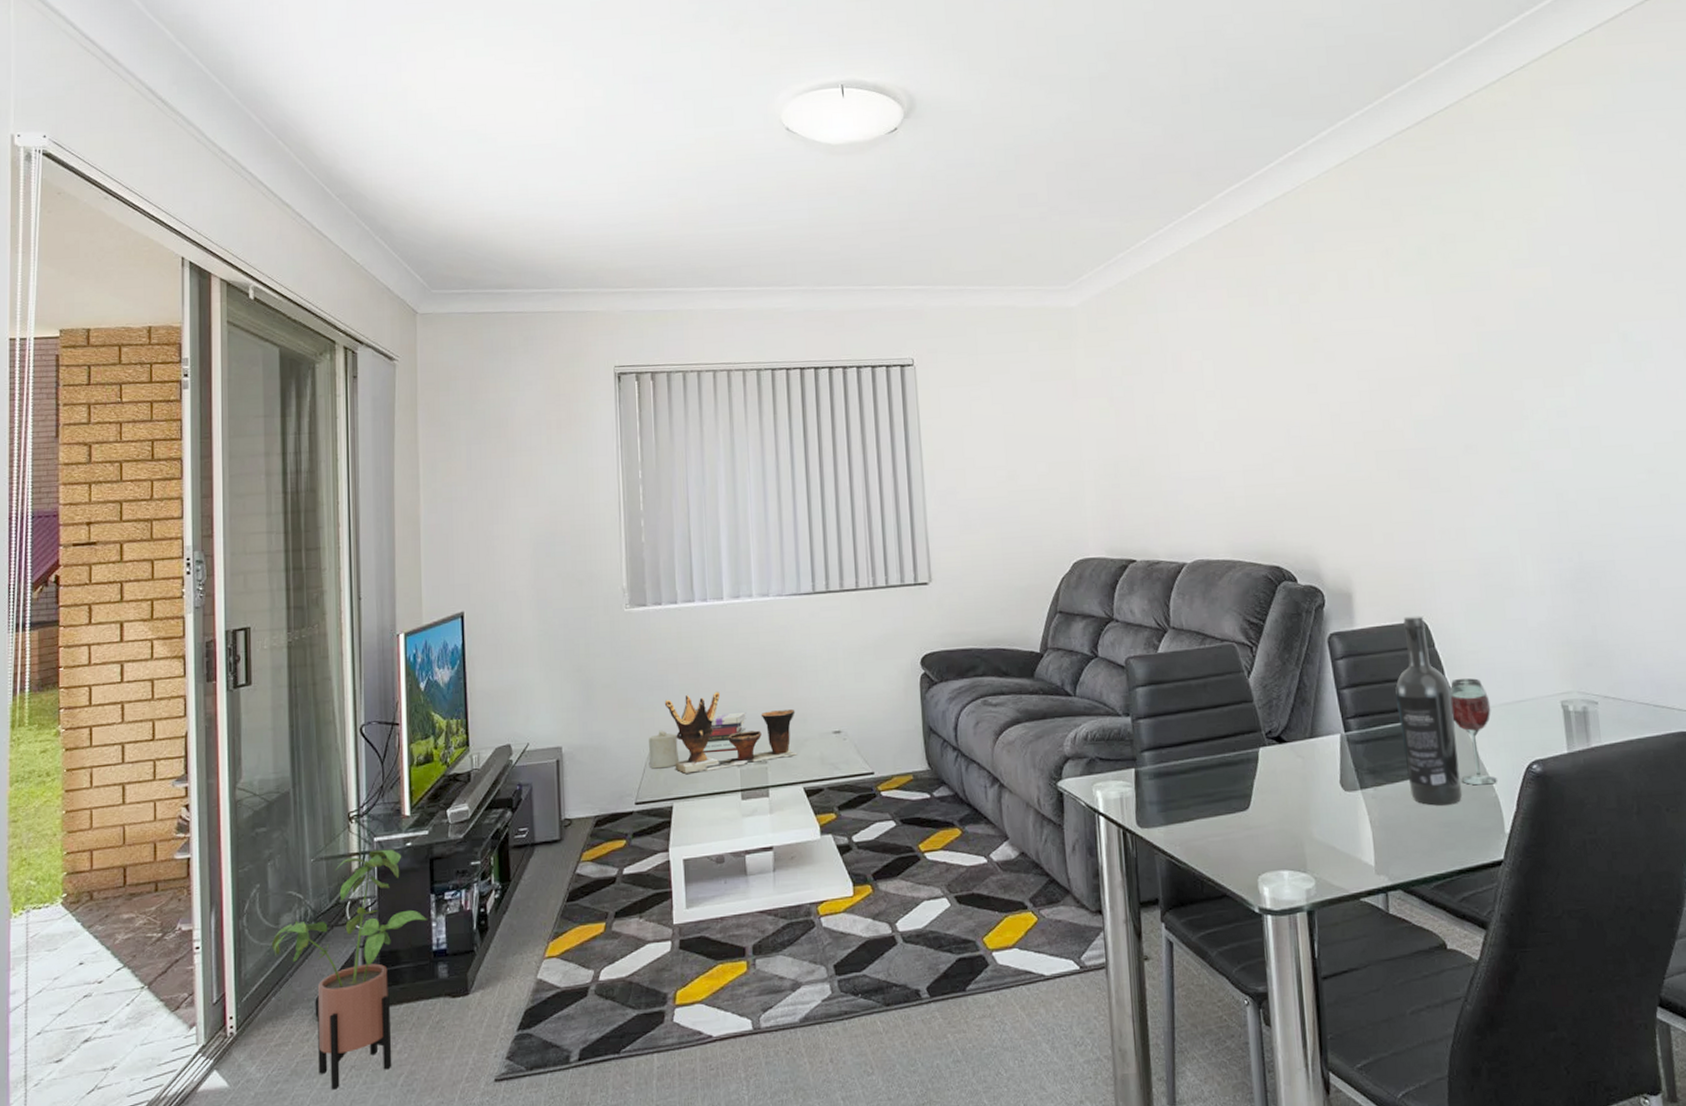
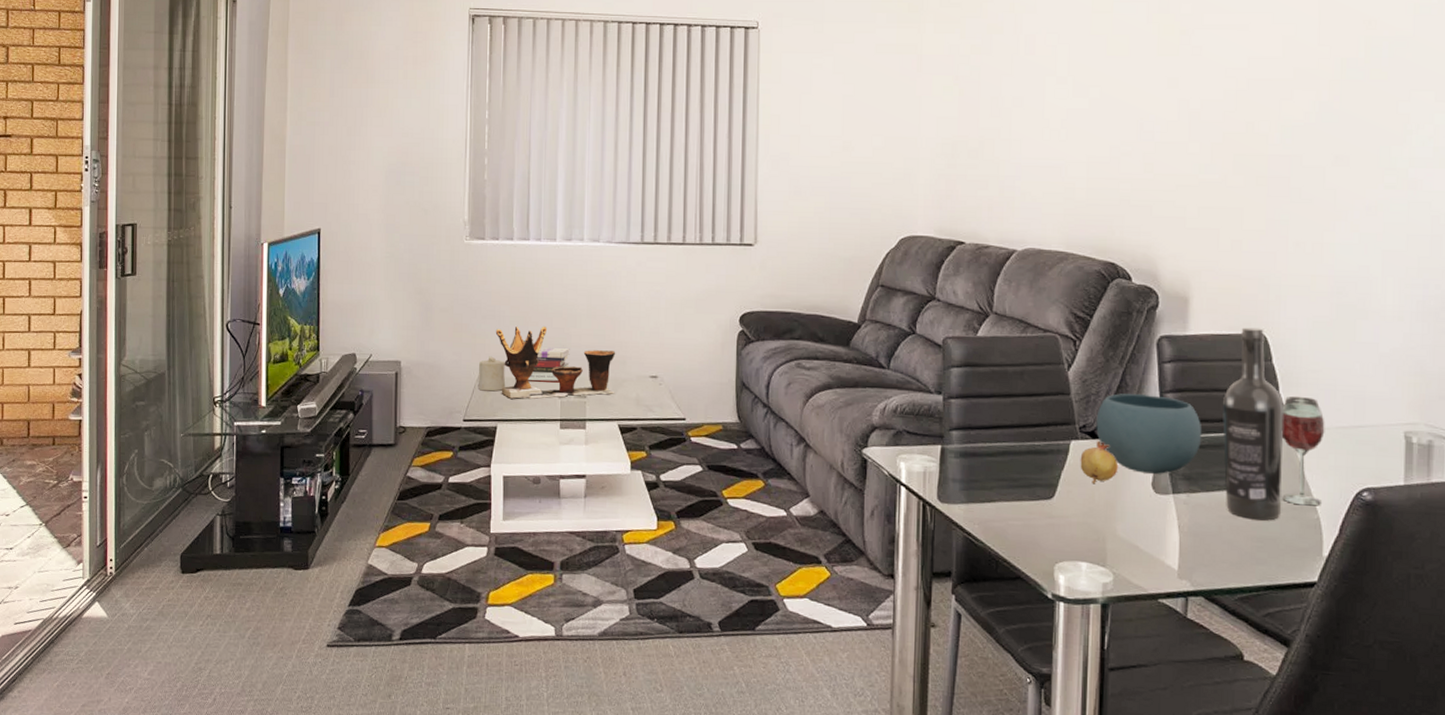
house plant: present [271,849,427,1090] -> none [145,433,276,633]
fruit: none [1269,744,1307,790] -> present [1080,440,1119,485]
bowl: none [1280,692,1381,772] -> present [1096,393,1202,474]

